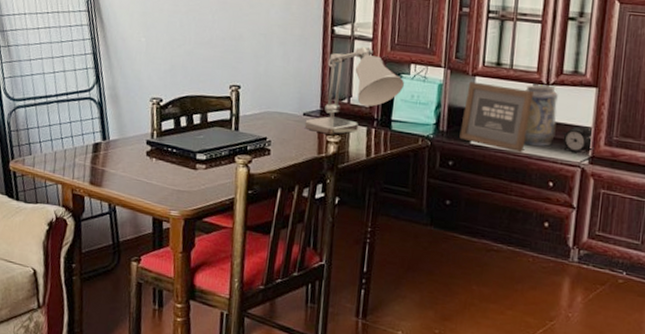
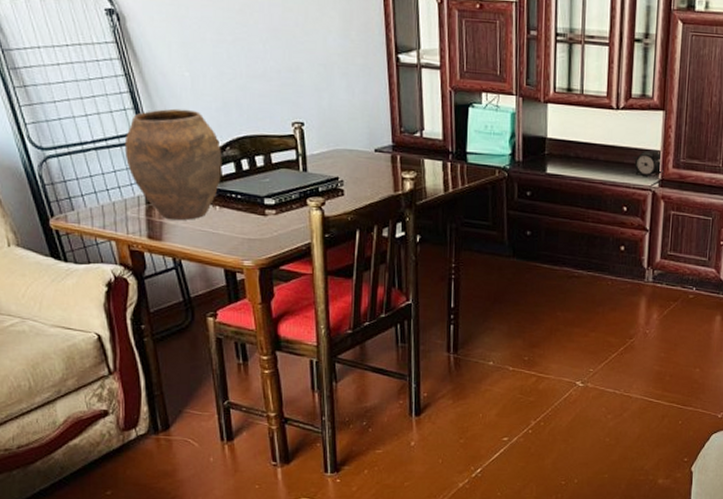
vase: none [81,69,164,170] -> present [124,108,222,220]
desk lamp: present [304,47,404,136] -> none [377,76,476,172]
picture frame: present [459,81,534,153] -> none [535,109,604,180]
decorative vase: present [523,85,558,146] -> none [597,110,628,172]

